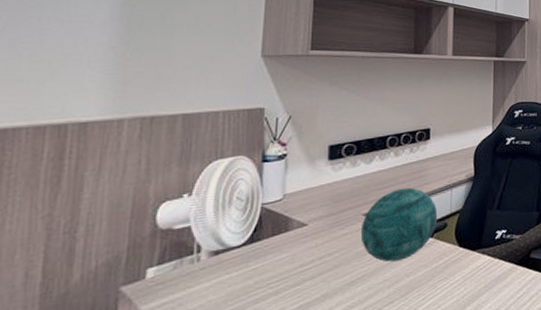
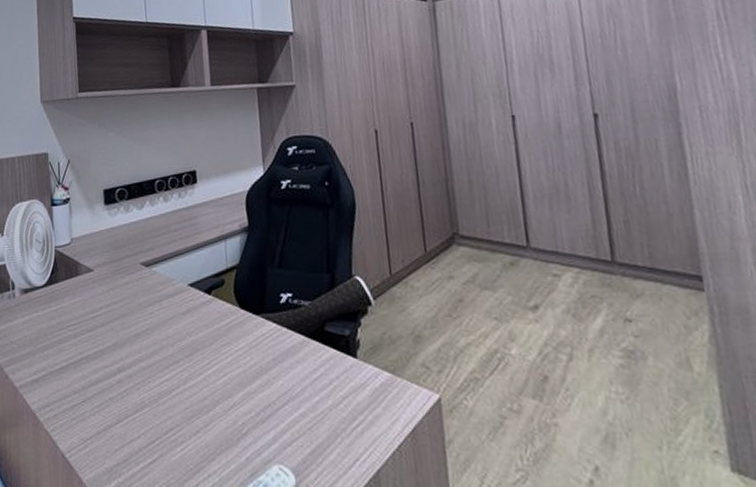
decorative orb: present [360,187,438,262] -> none [140,236,214,317]

